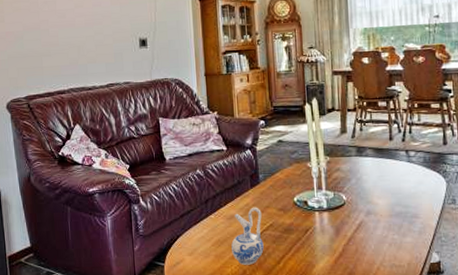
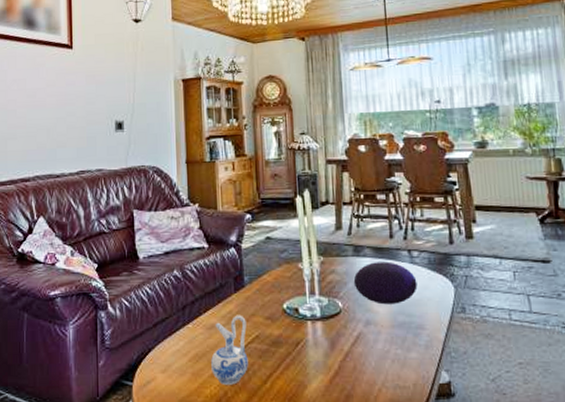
decorative orb: none [356,160,413,198] -> present [353,261,418,305]

